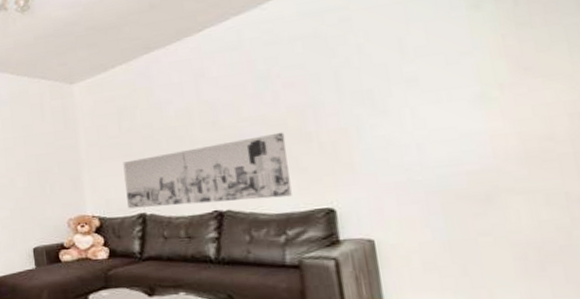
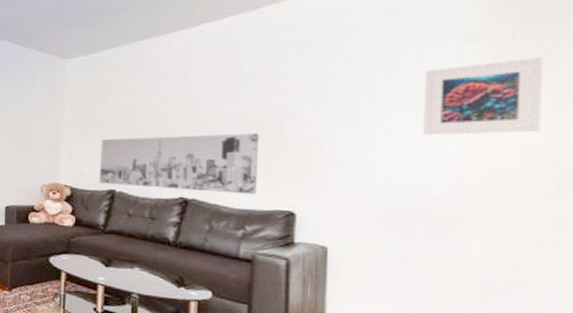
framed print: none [437,15,562,110] -> present [422,57,543,135]

